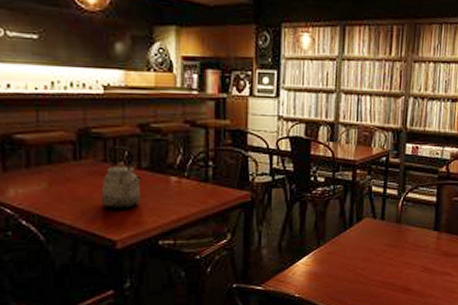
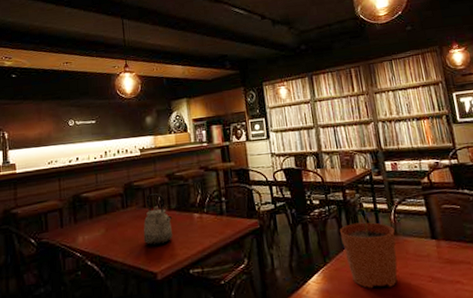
plant pot: none [340,191,399,275] -> present [339,207,398,289]

